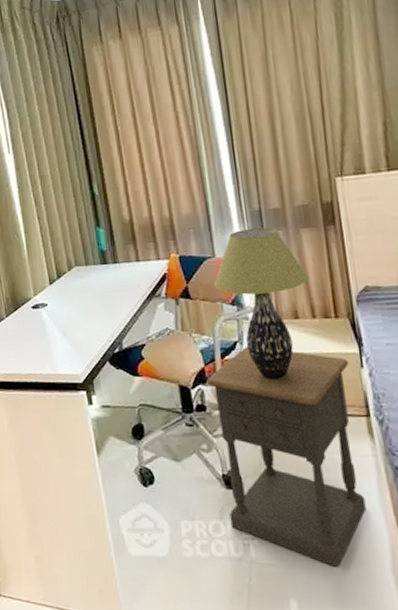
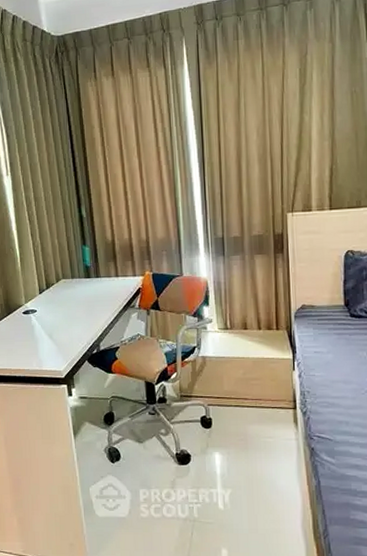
nightstand: present [206,347,367,567] -> none [168,351,287,524]
table lamp: present [213,227,310,379] -> none [180,252,259,378]

